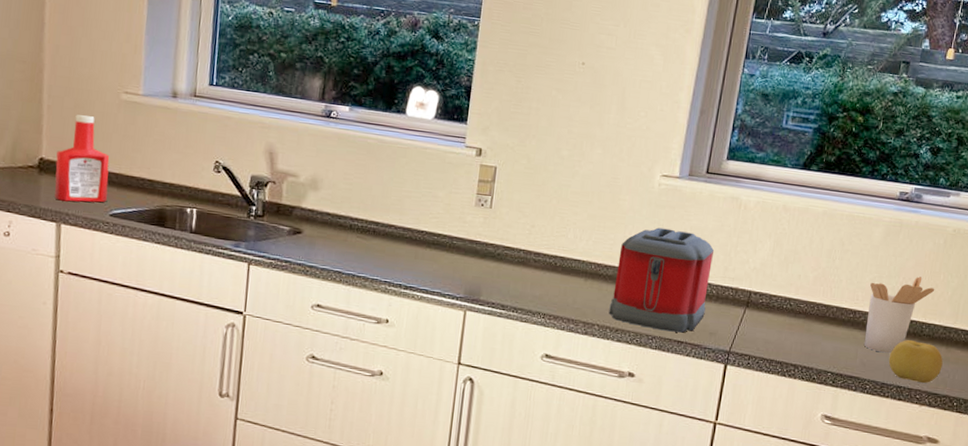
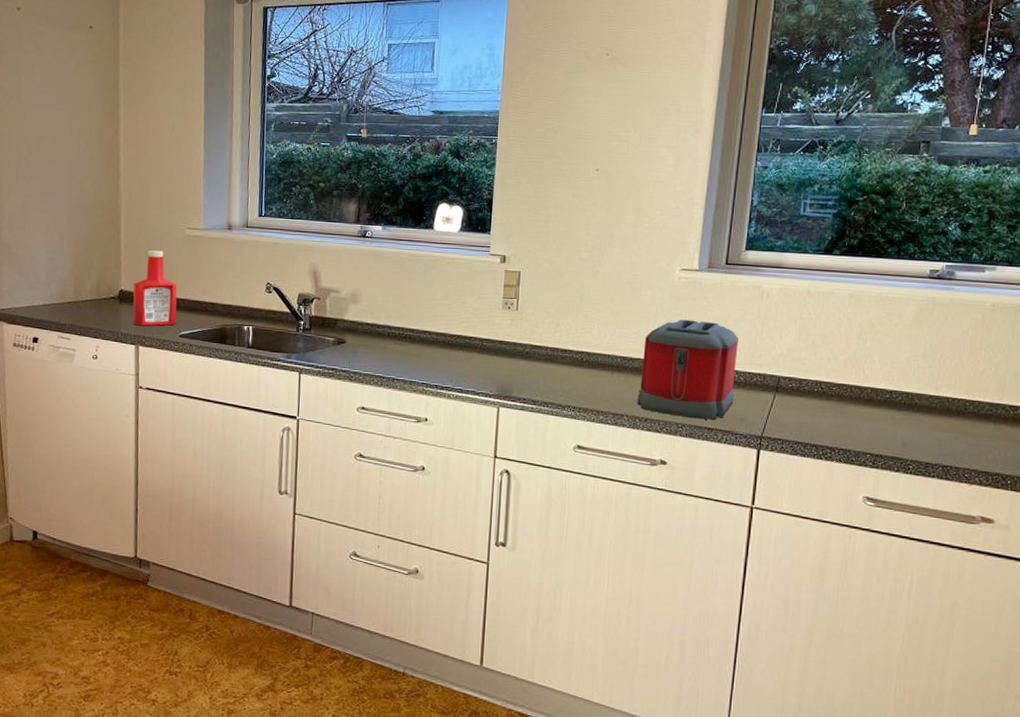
utensil holder: present [863,276,935,354] -> none [903,354,977,433]
fruit: present [888,340,943,383] -> none [931,418,992,462]

